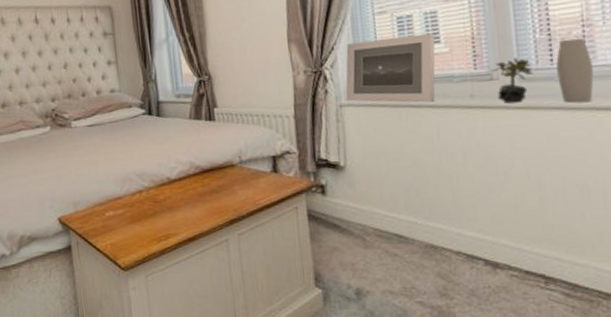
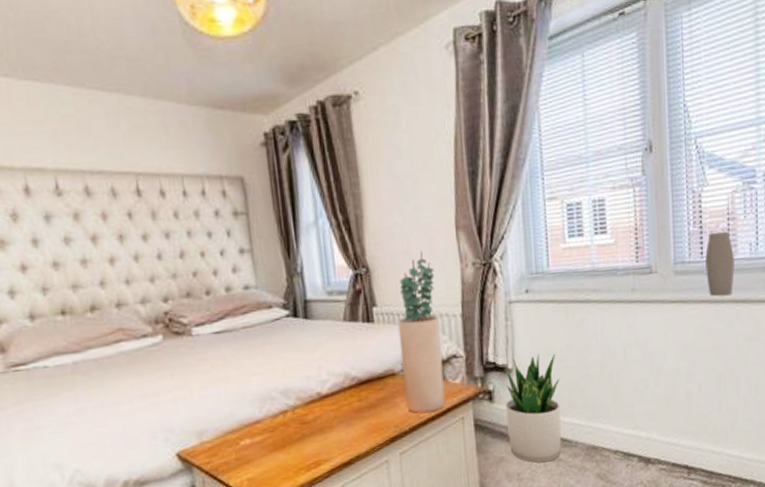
vase: none [235,61,280,202] -> present [397,251,446,414]
planter: none [336,153,397,256] -> present [504,354,562,463]
picture frame: present [345,33,436,103] -> none [515,222,603,298]
succulent plant: present [490,57,533,105] -> none [650,249,686,299]

